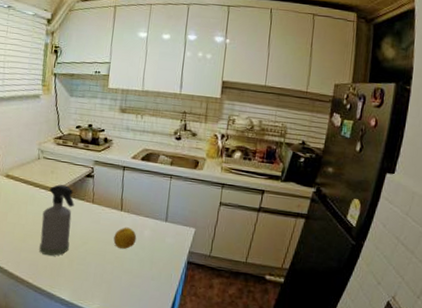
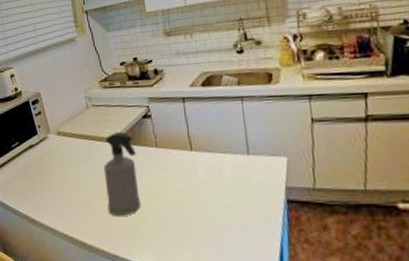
fruit: present [113,227,137,249] -> none [189,169,217,196]

